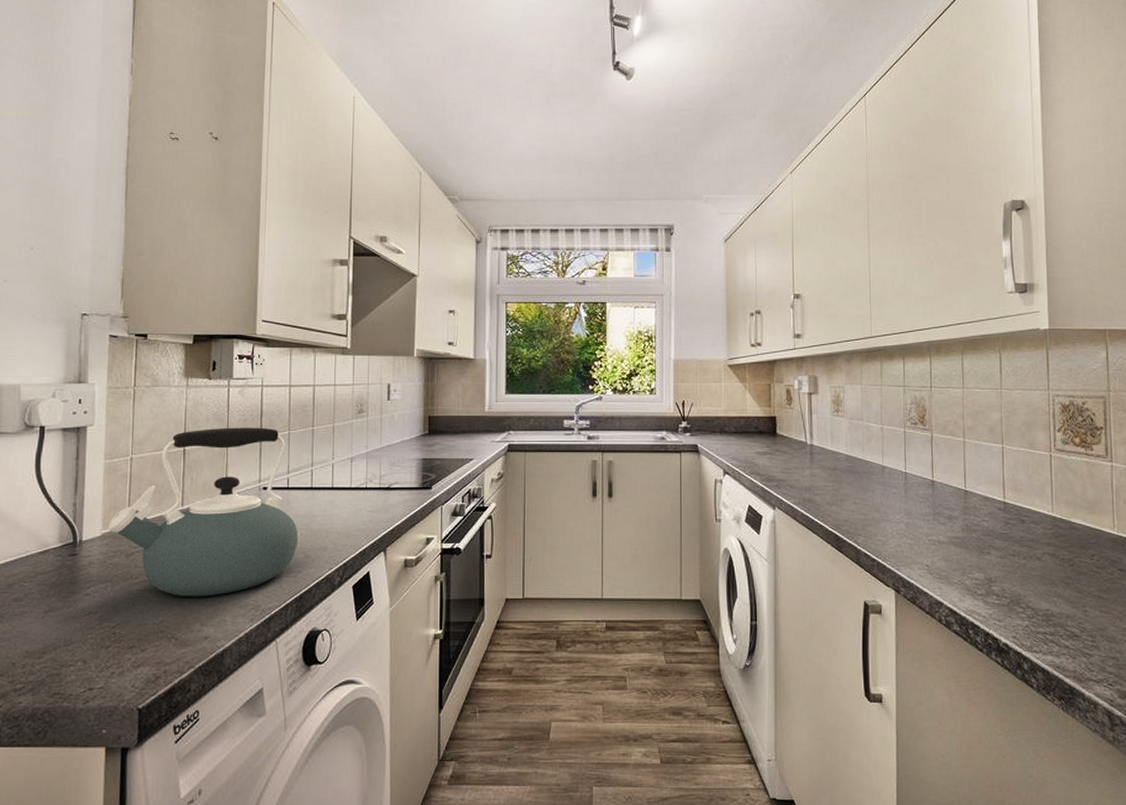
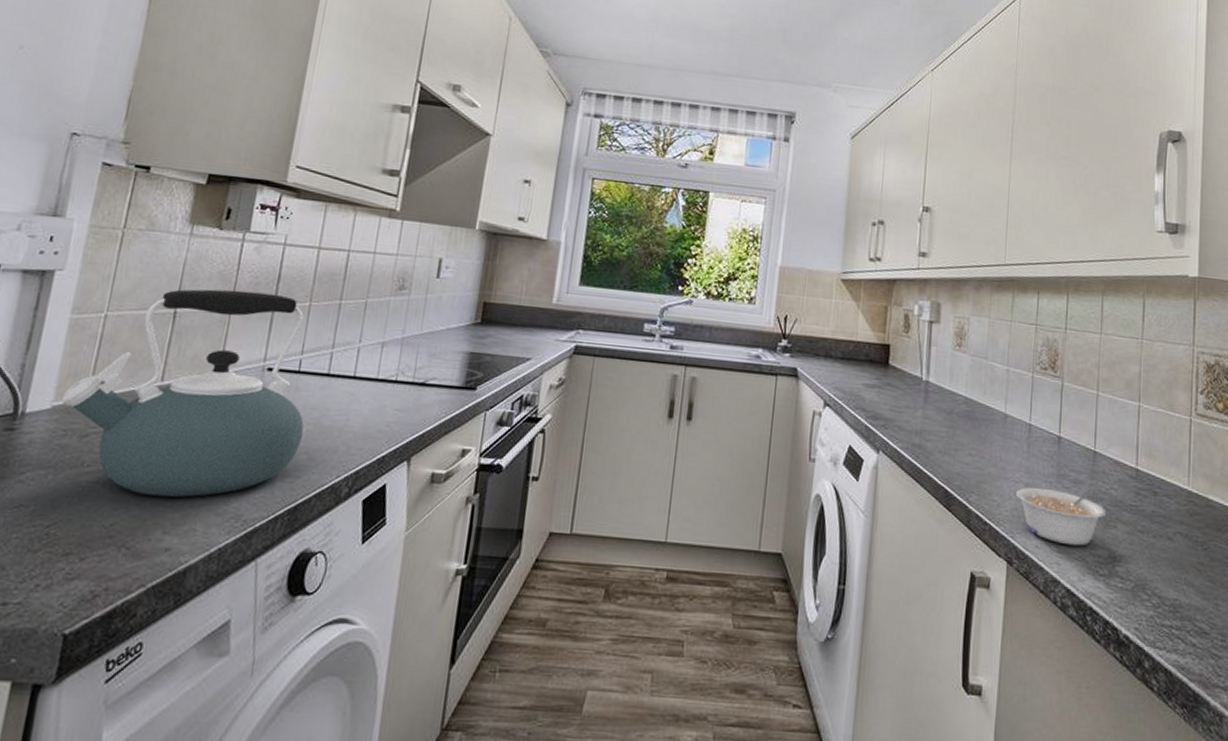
legume: none [898,523,980,572] -> present [1016,487,1107,546]

